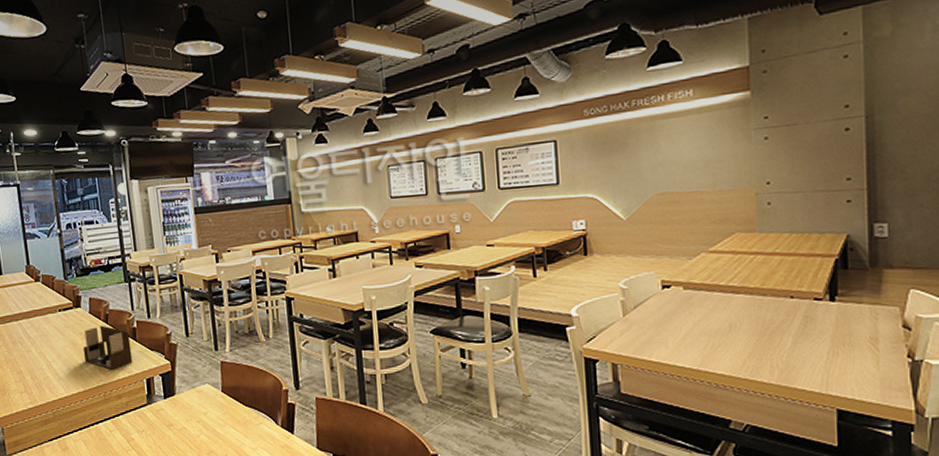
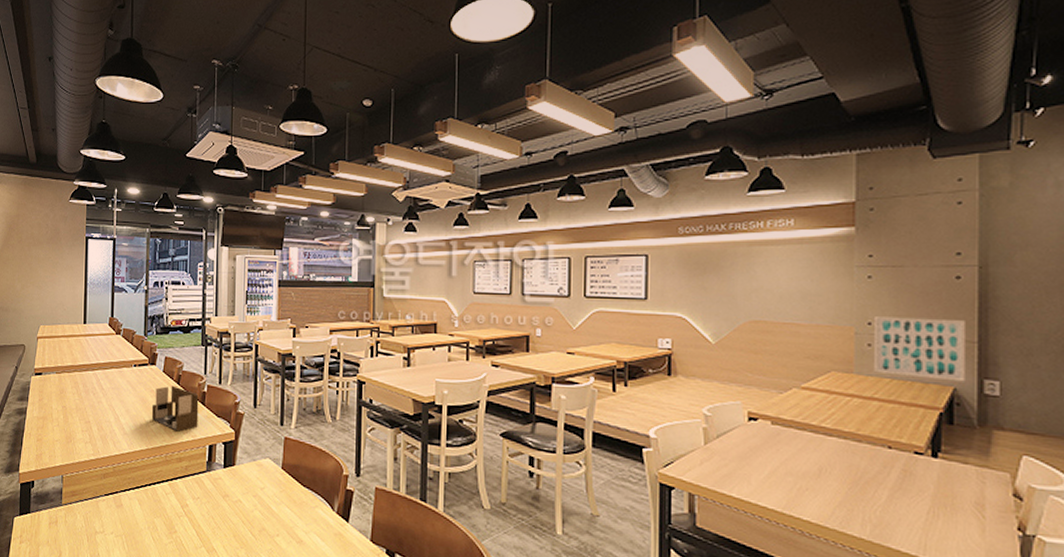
wall art: none [771,170,858,230] -> present [873,317,967,382]

